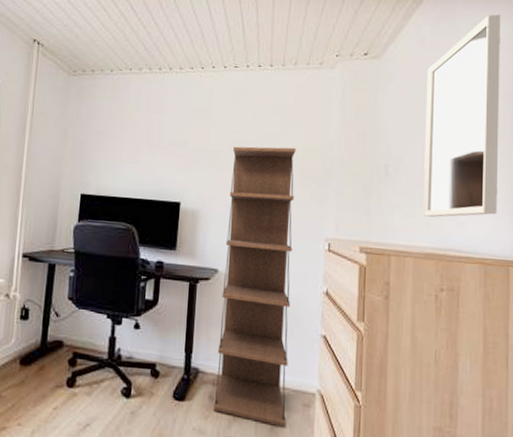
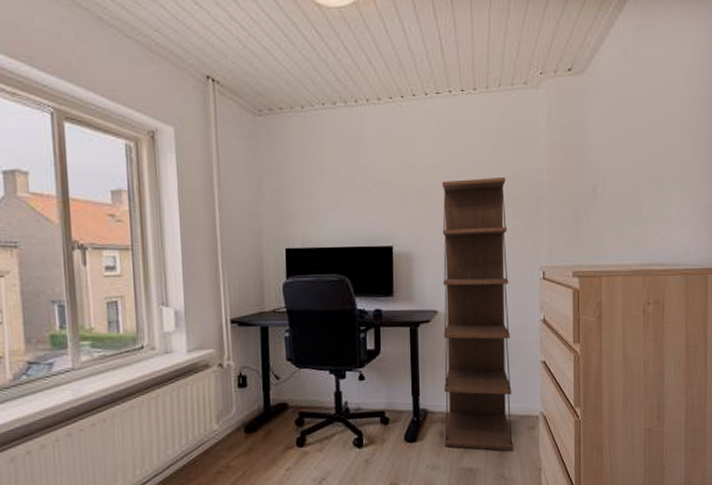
home mirror: present [423,14,501,217] -> none [630,17,699,234]

